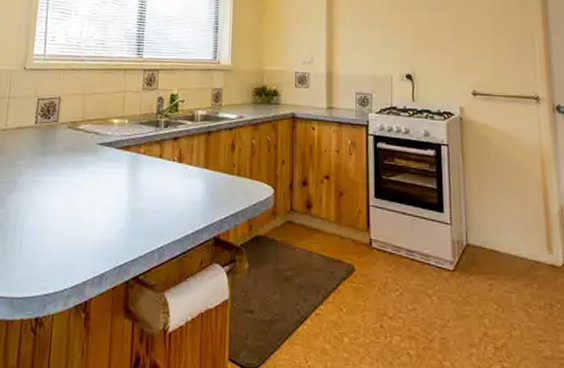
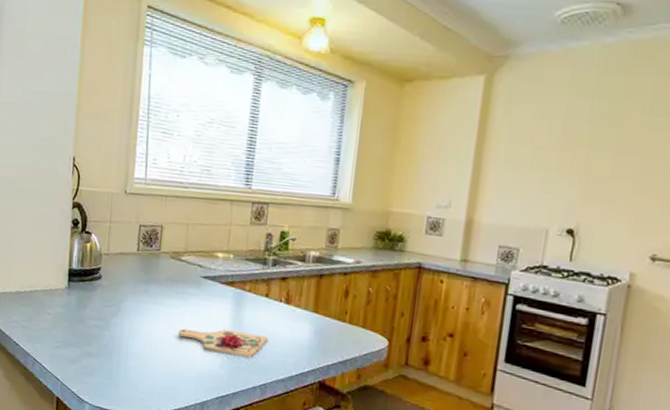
cutting board: none [75,193,163,221] -> present [177,328,268,358]

